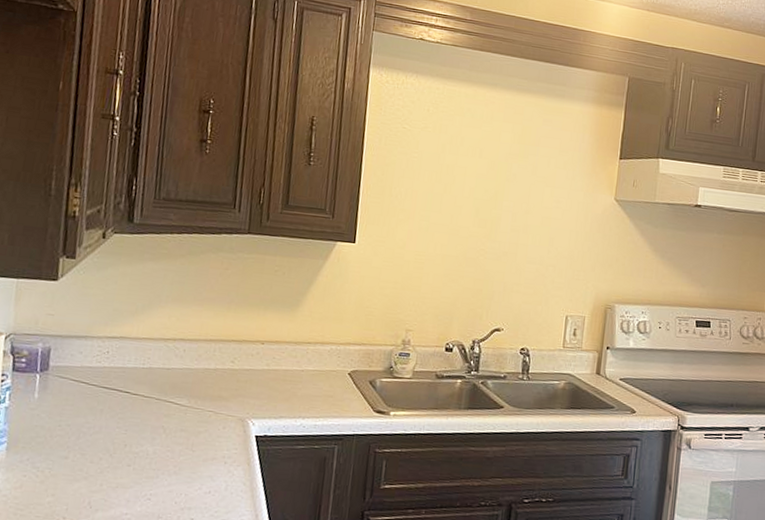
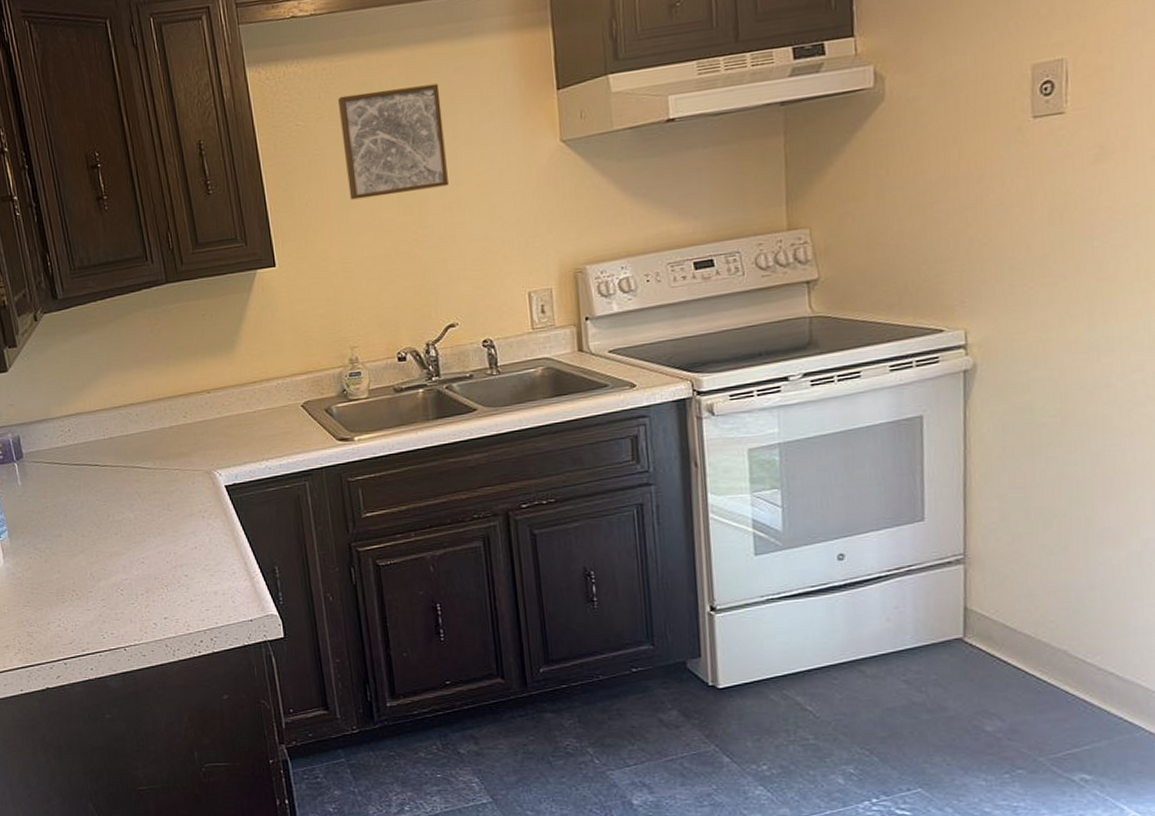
wall art: none [435,114,529,212] -> present [338,83,448,200]

